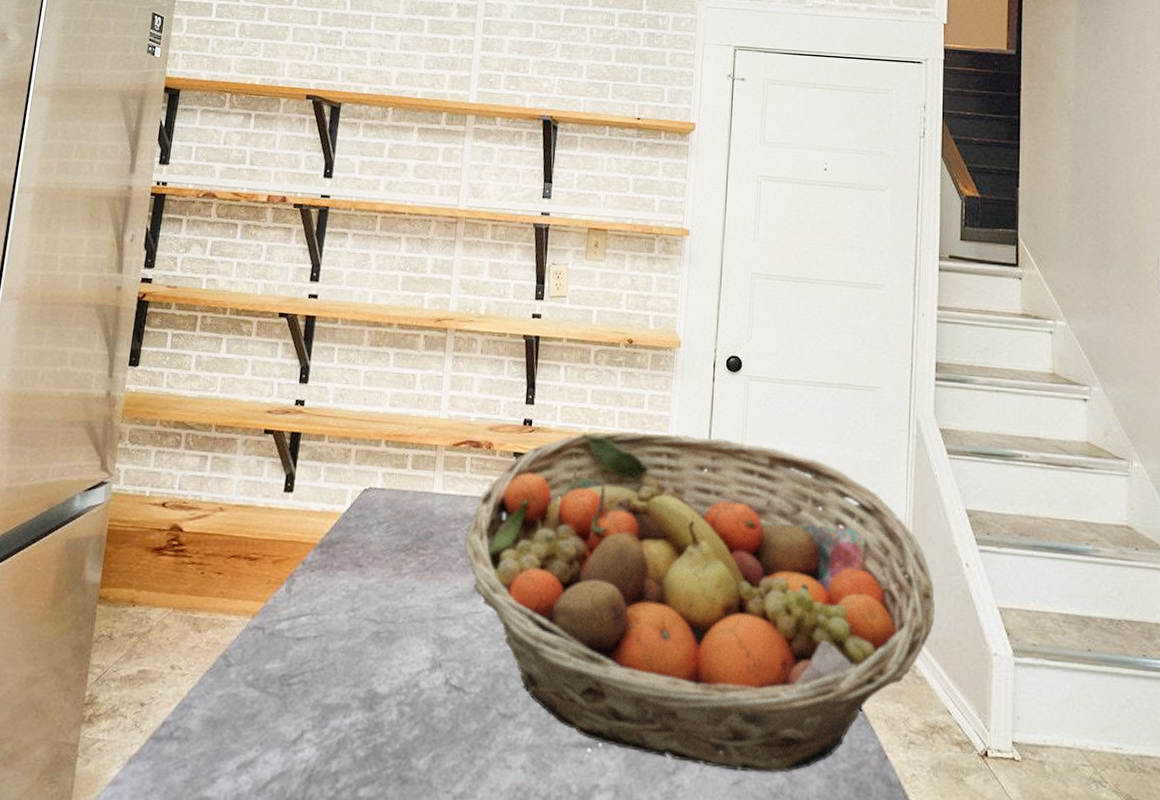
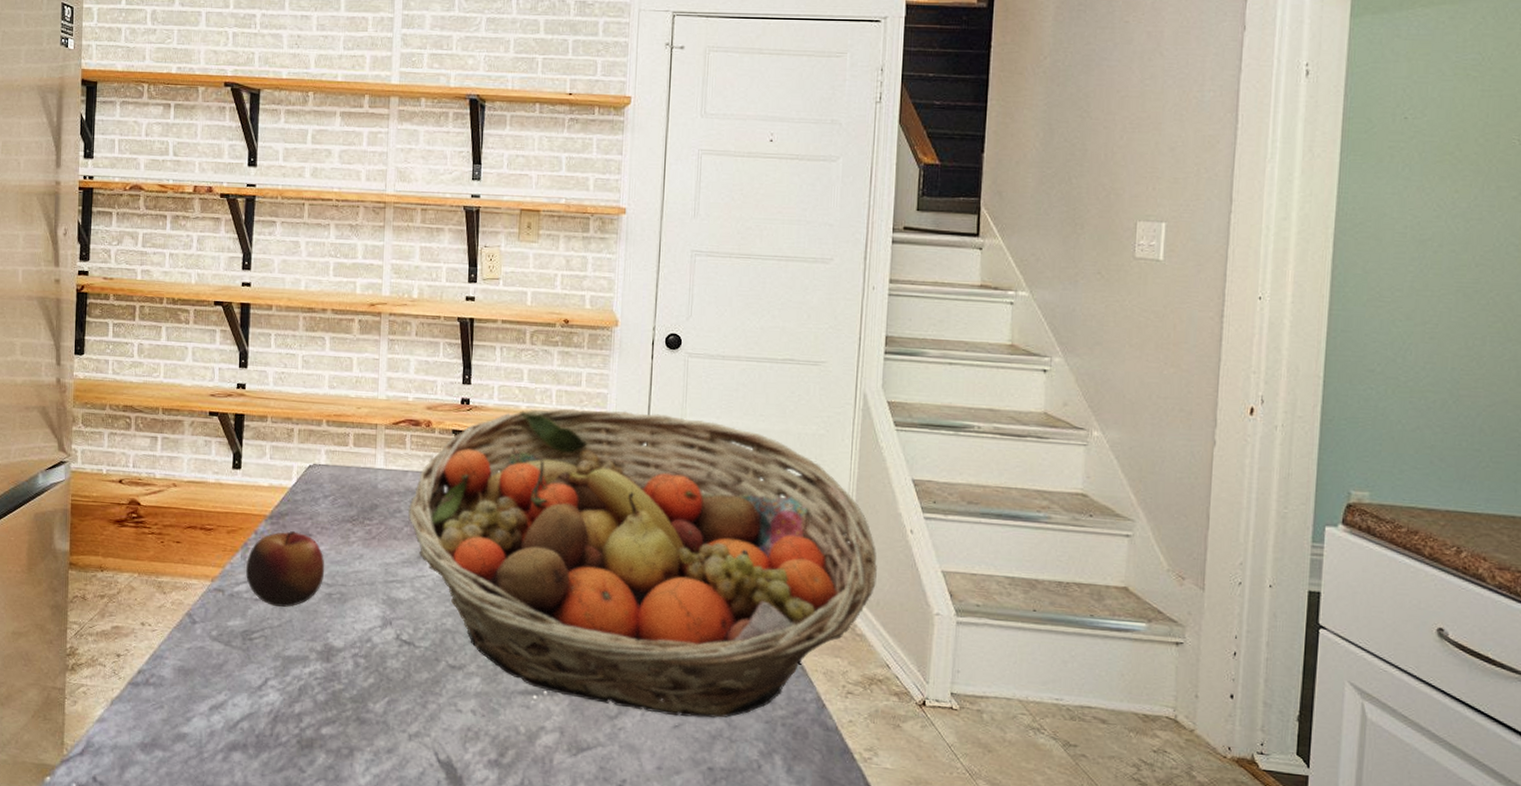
apple: none [289,560,375,648] -> present [245,530,325,607]

